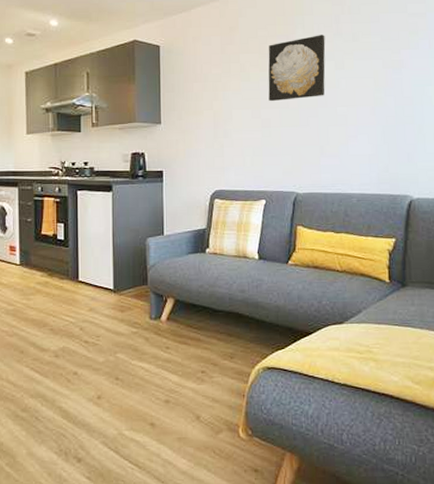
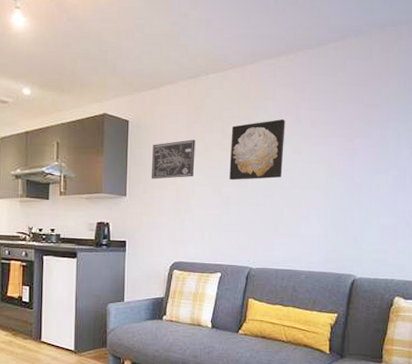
wall art: none [185,61,231,105] -> present [151,139,195,180]

